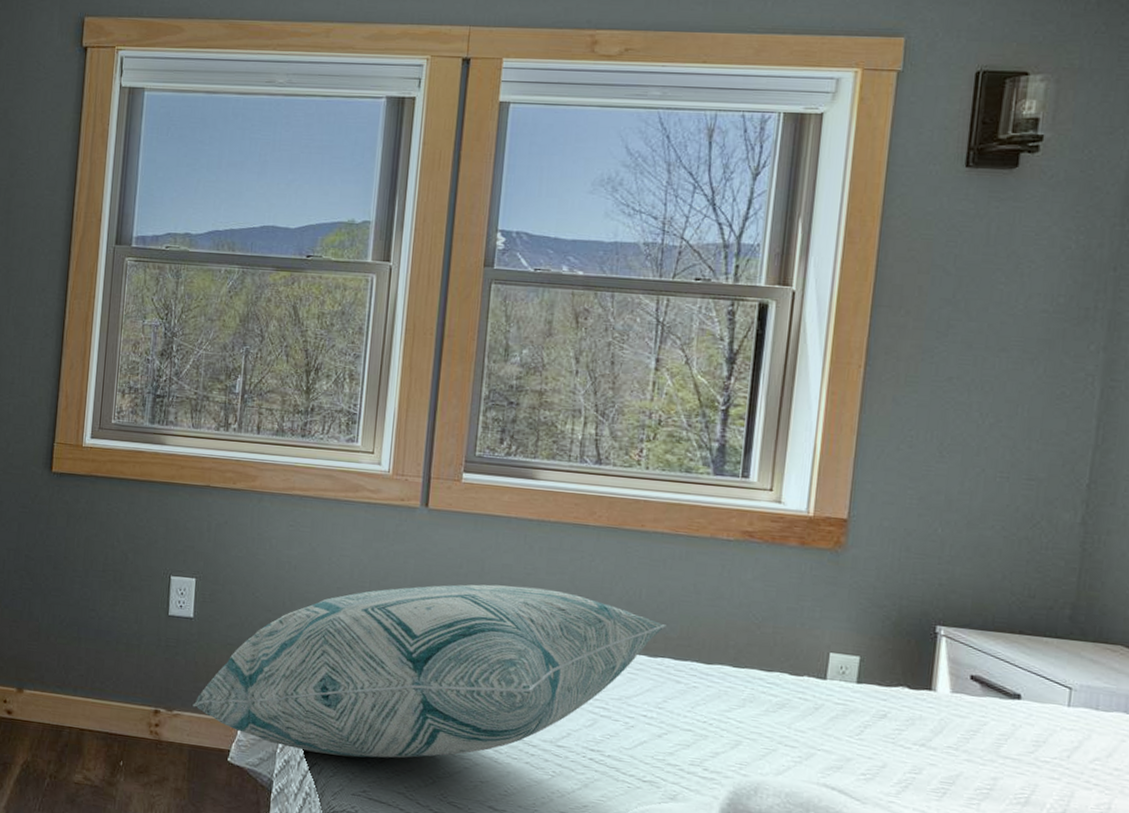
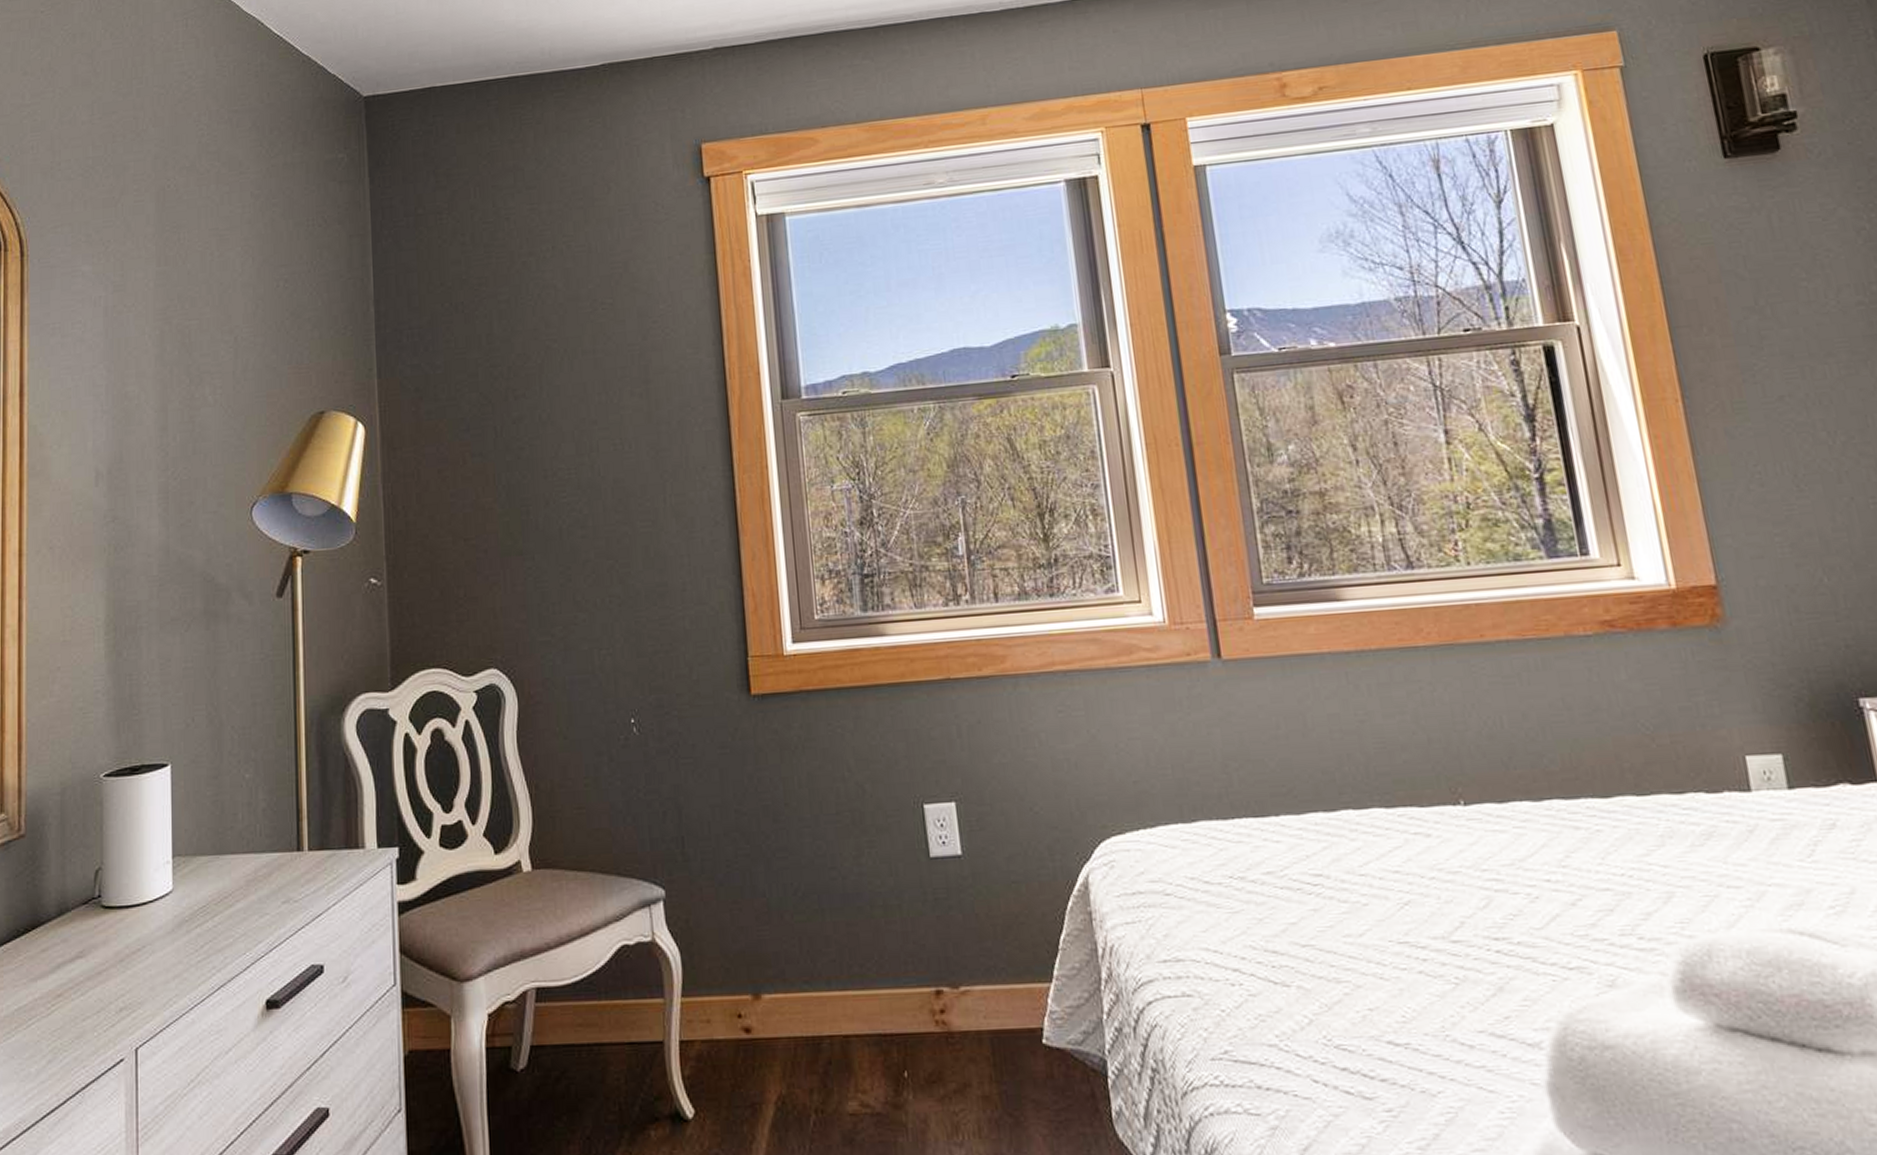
decorative pillow: present [192,584,667,758] -> none [983,736,1543,1010]

